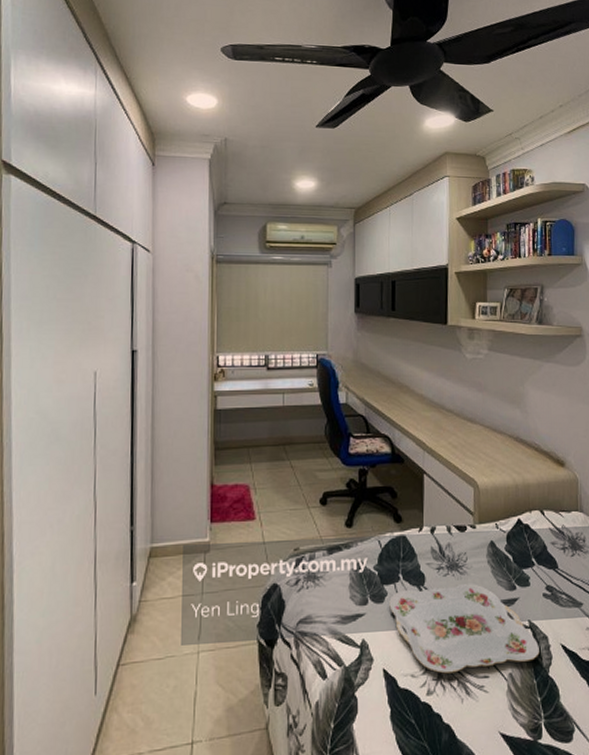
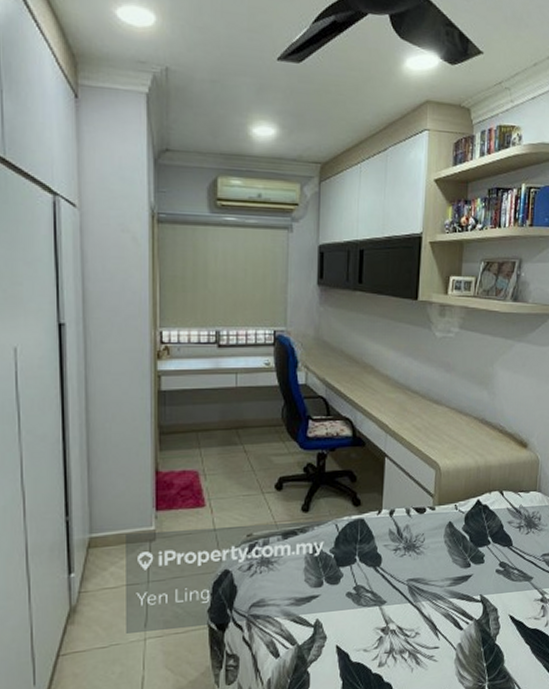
serving tray: present [389,583,540,674] -> none [344,562,489,647]

